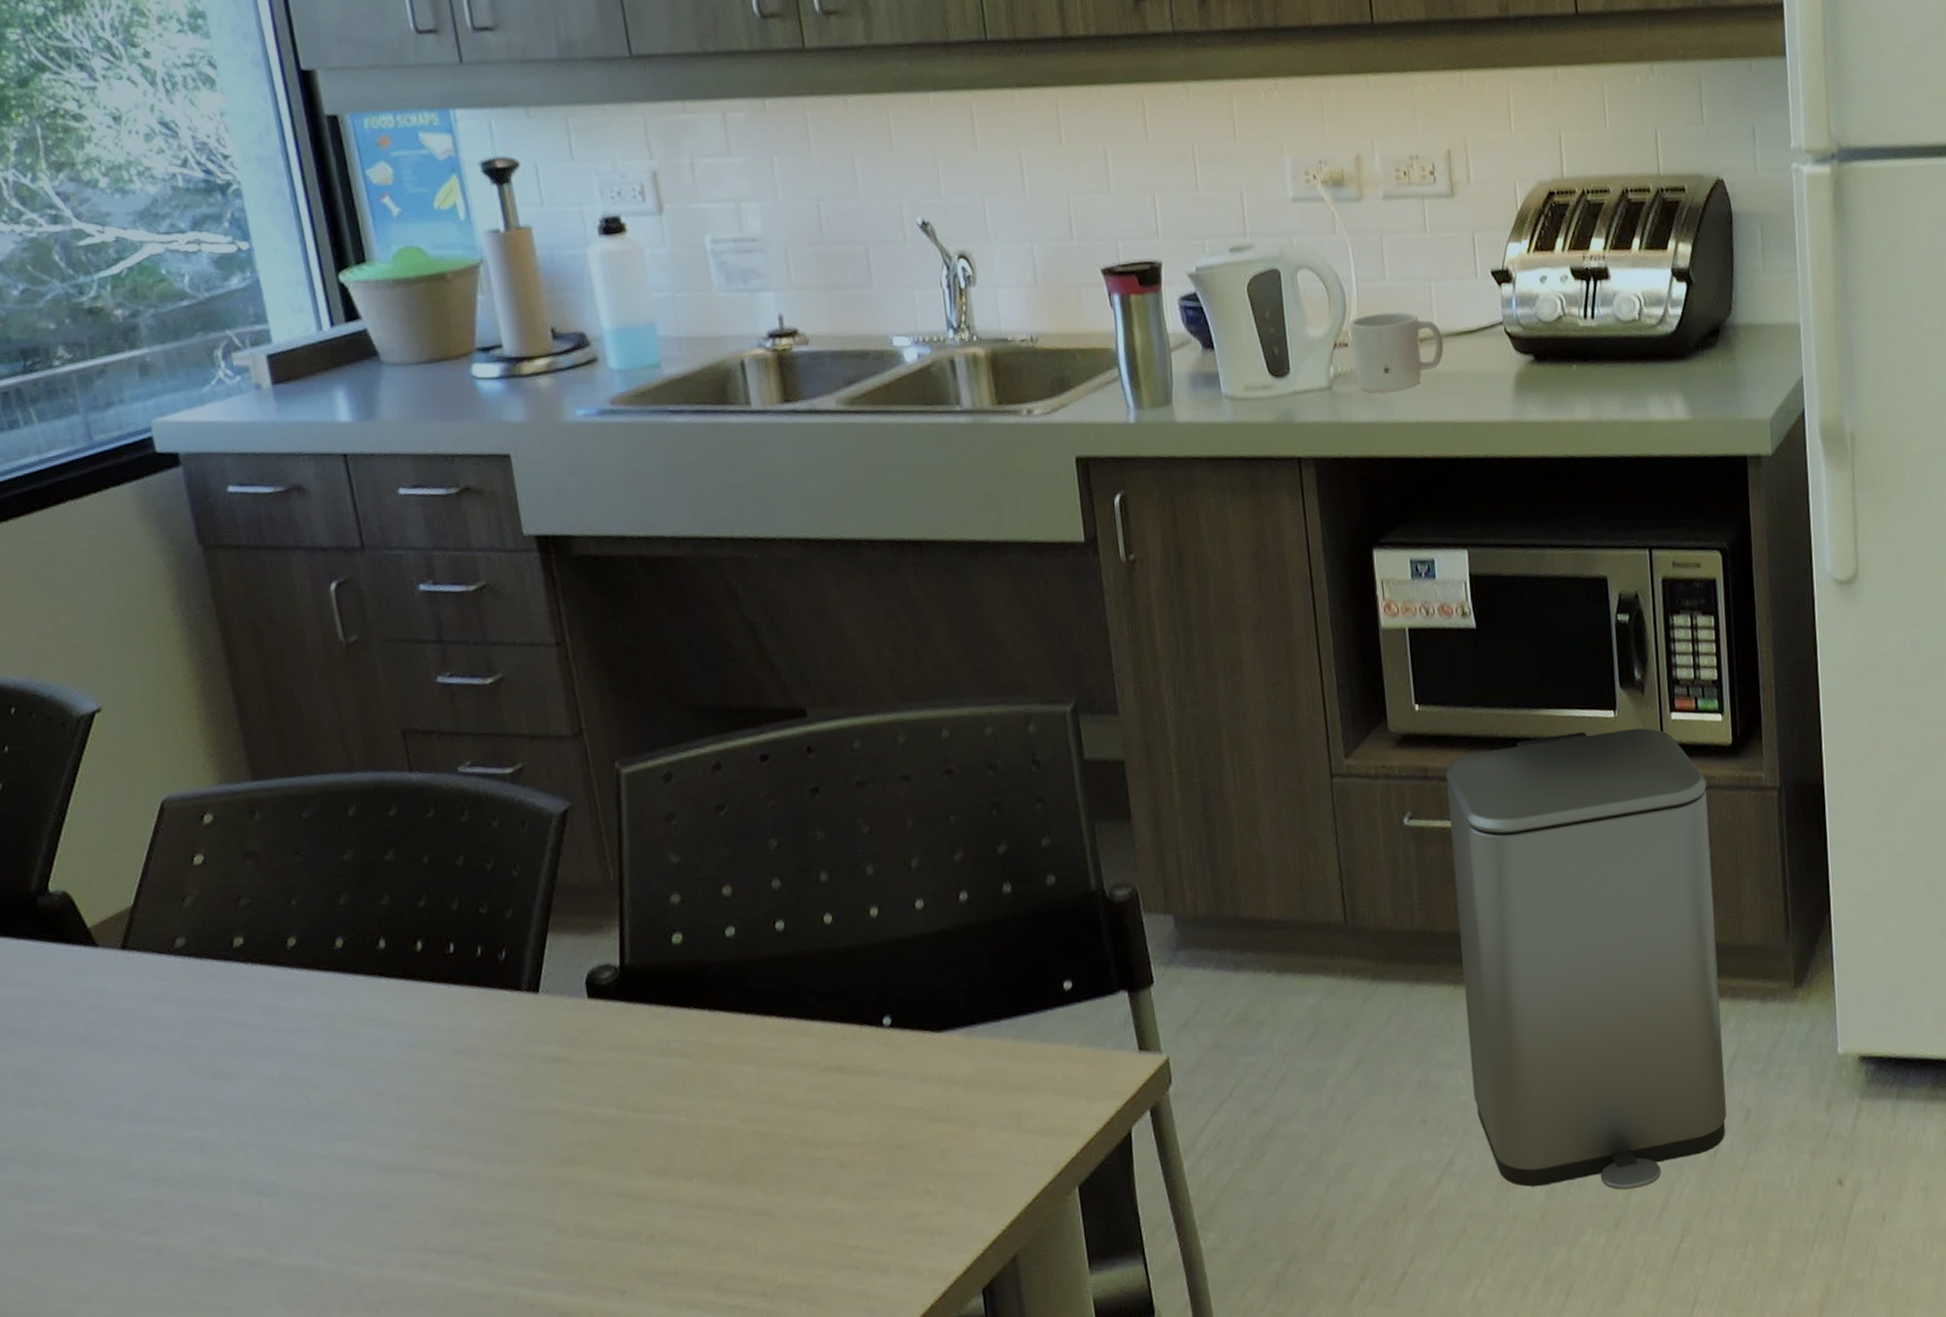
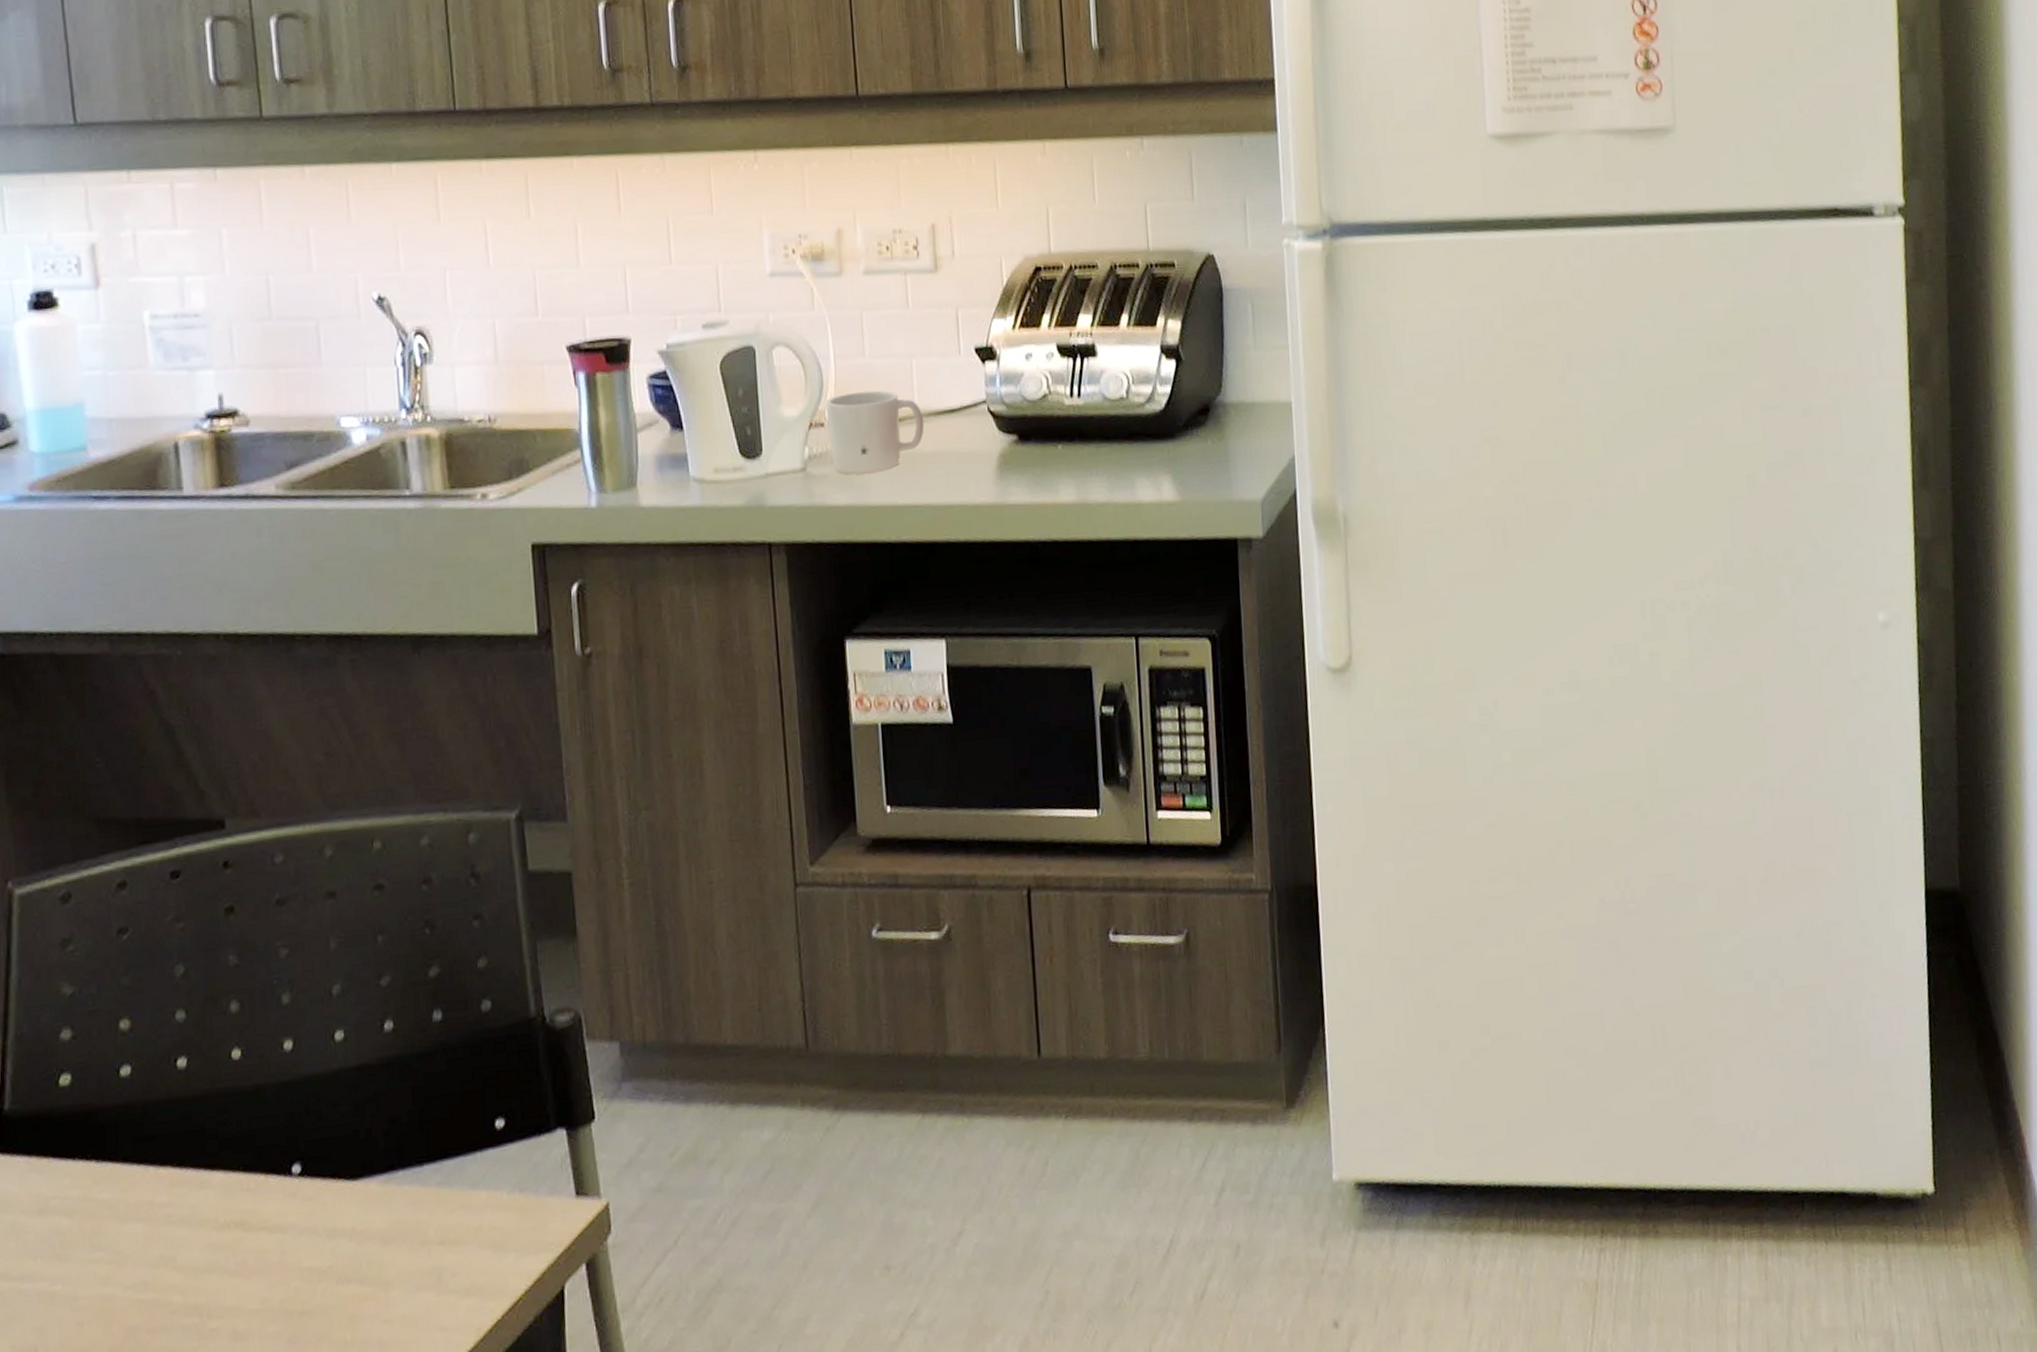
pedal bin: present [1445,728,1727,1191] -> none [917,828,1214,1341]

